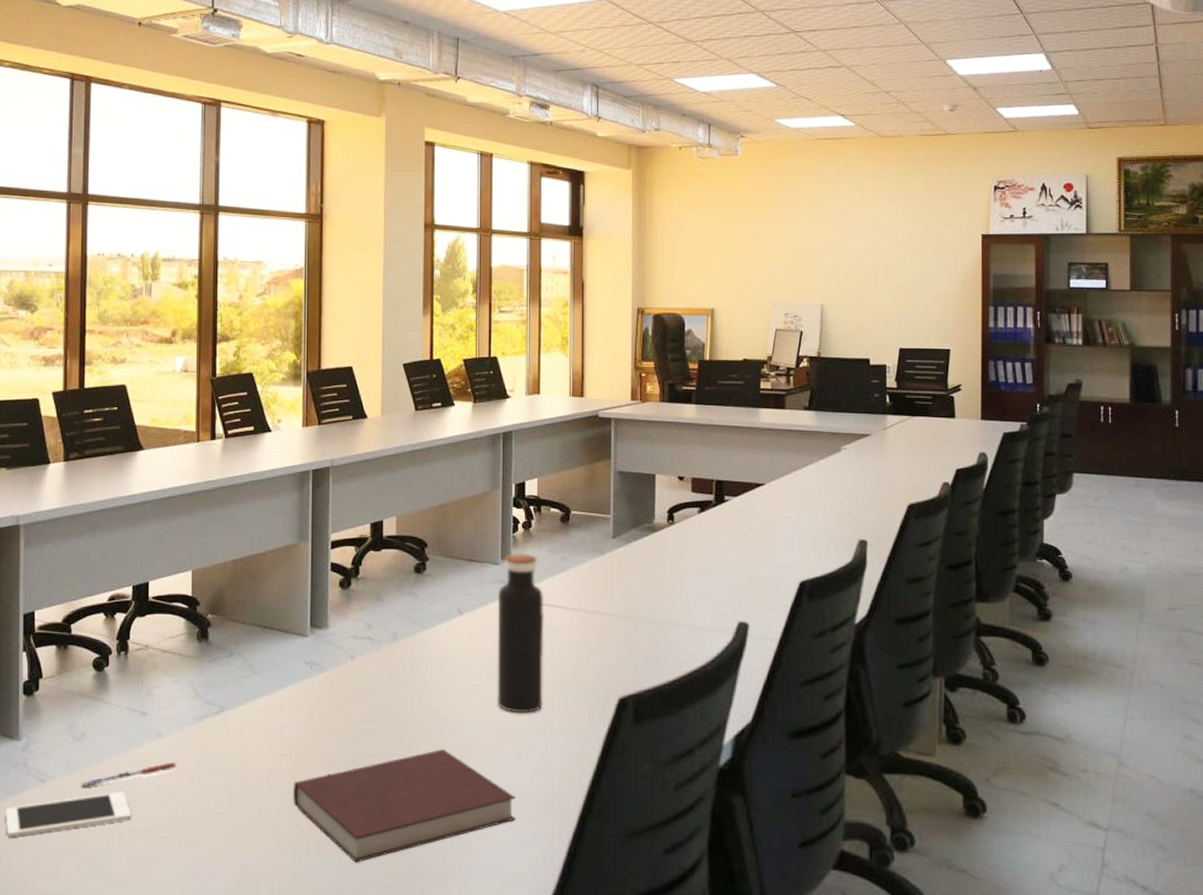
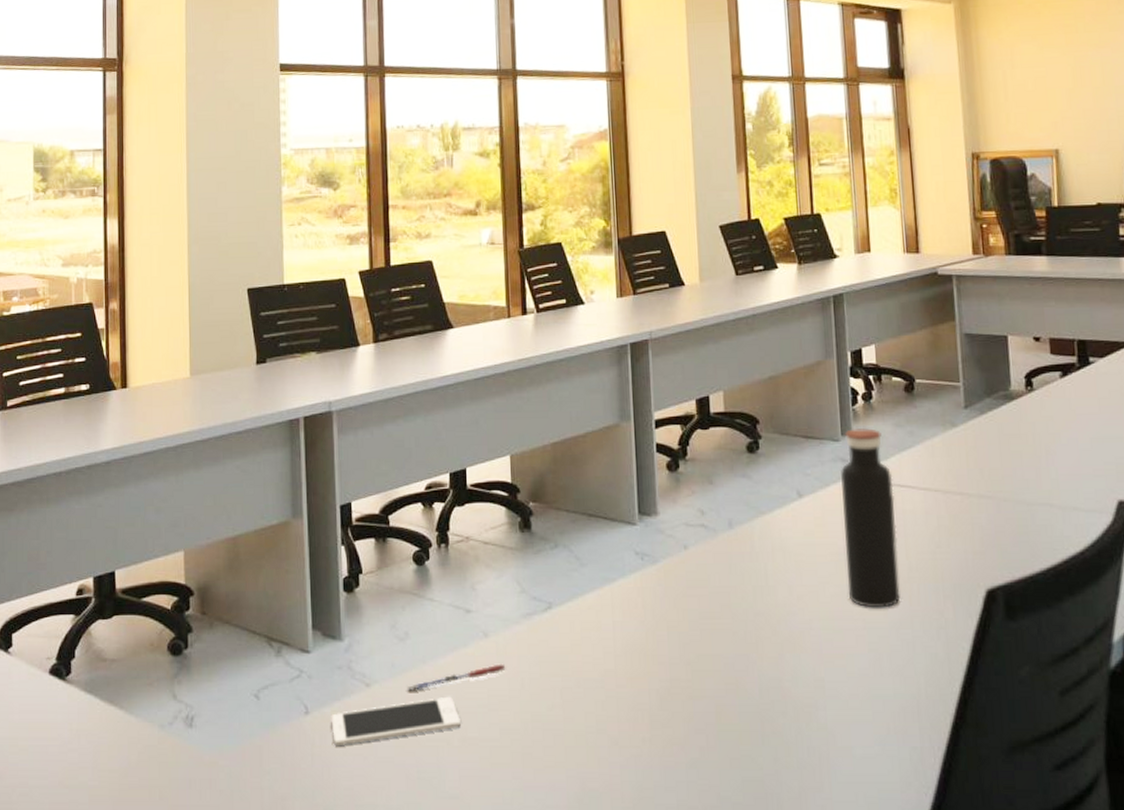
notebook: present [293,749,516,863] -> none [630,649,879,778]

